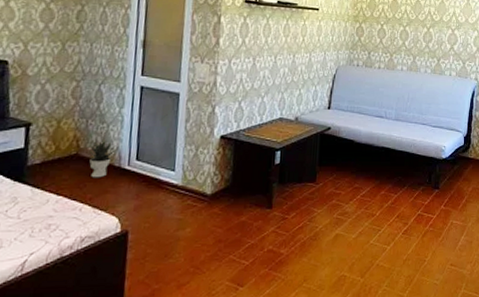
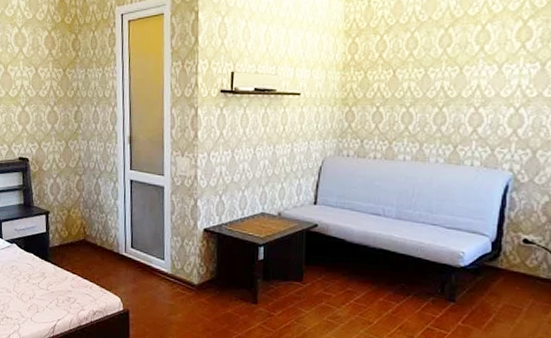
potted plant: present [89,139,118,178] -> none [94,228,115,262]

